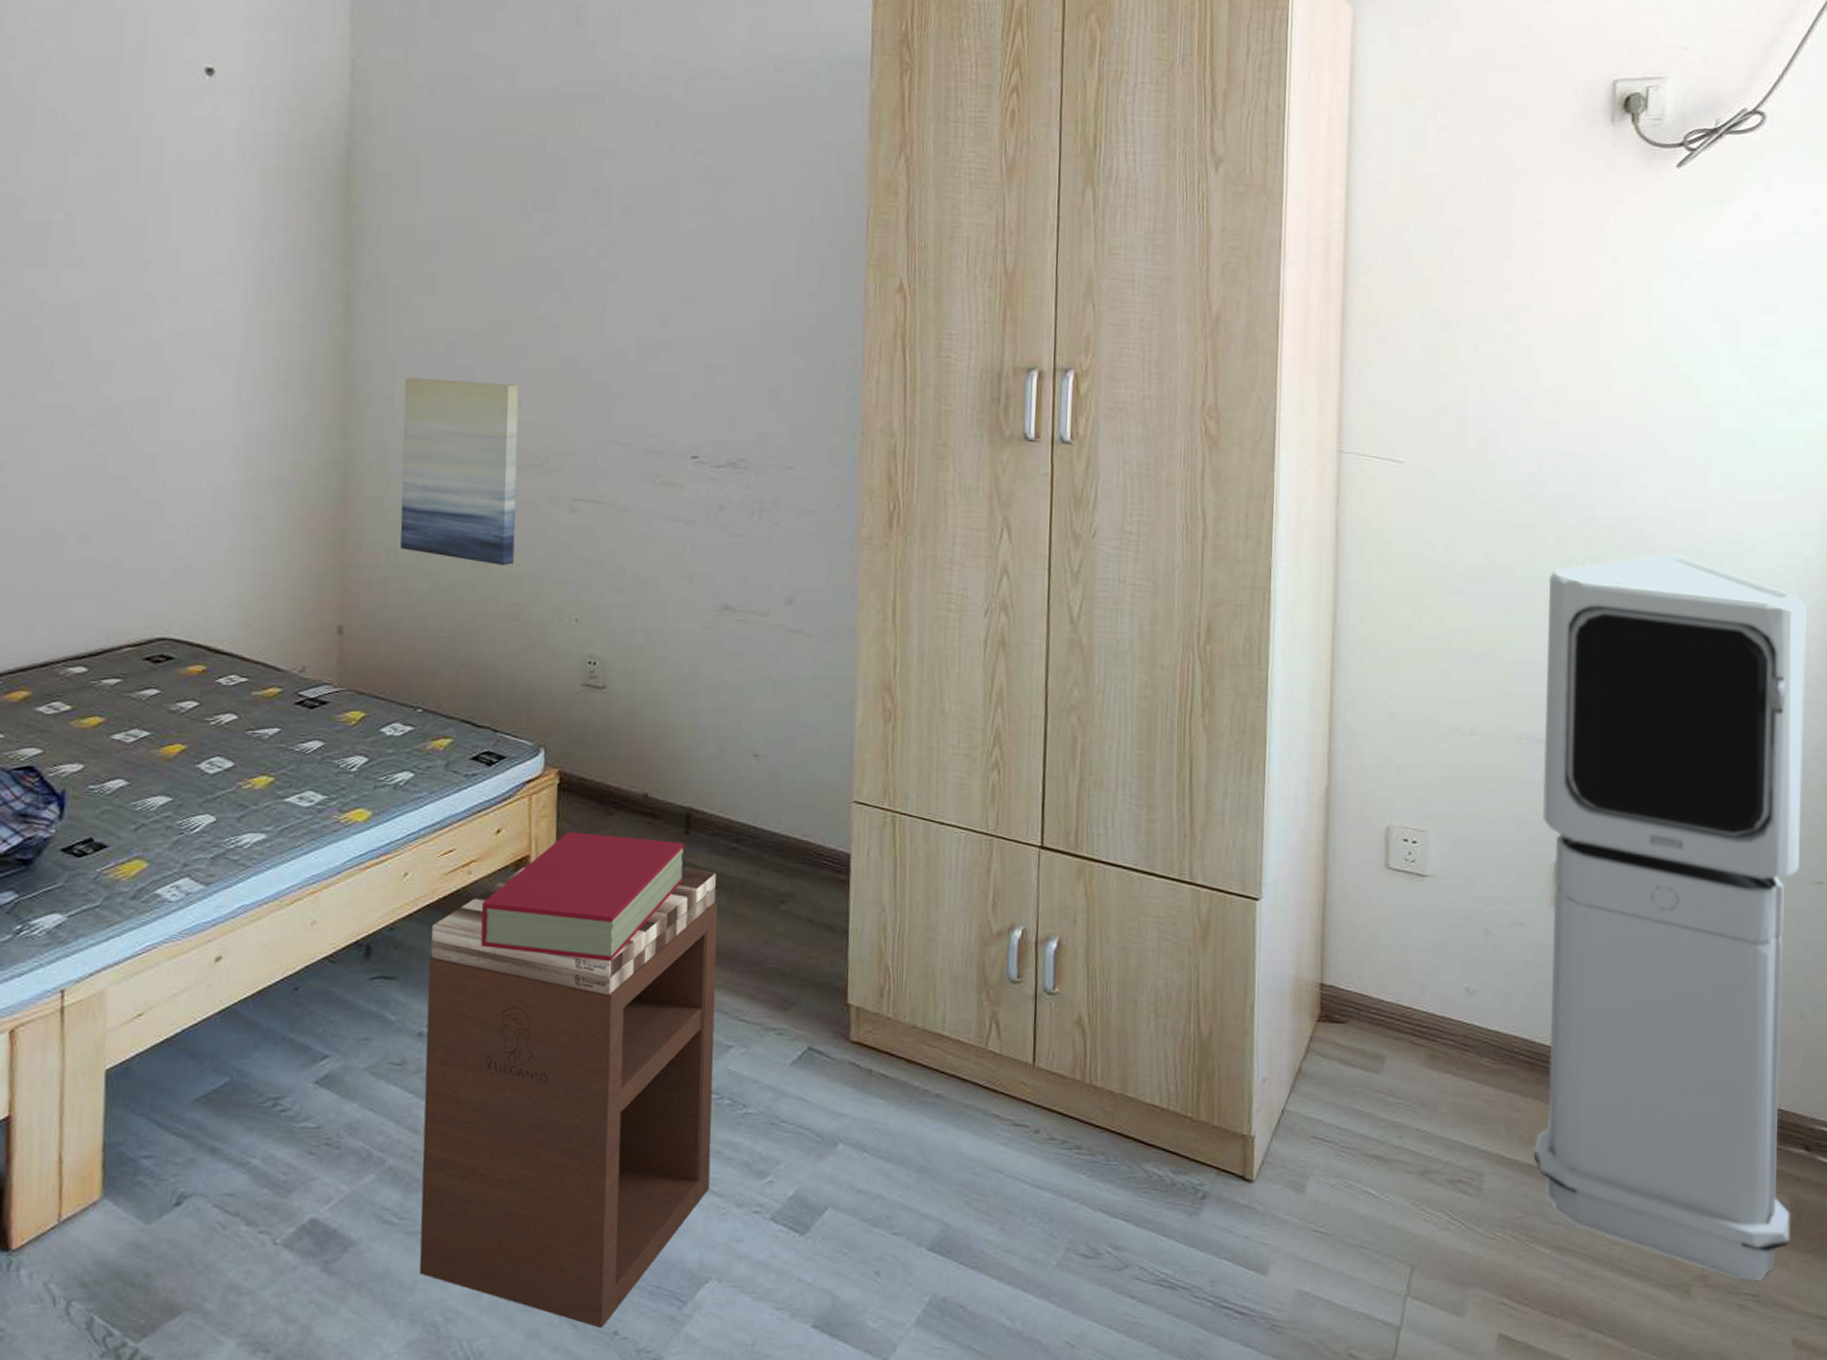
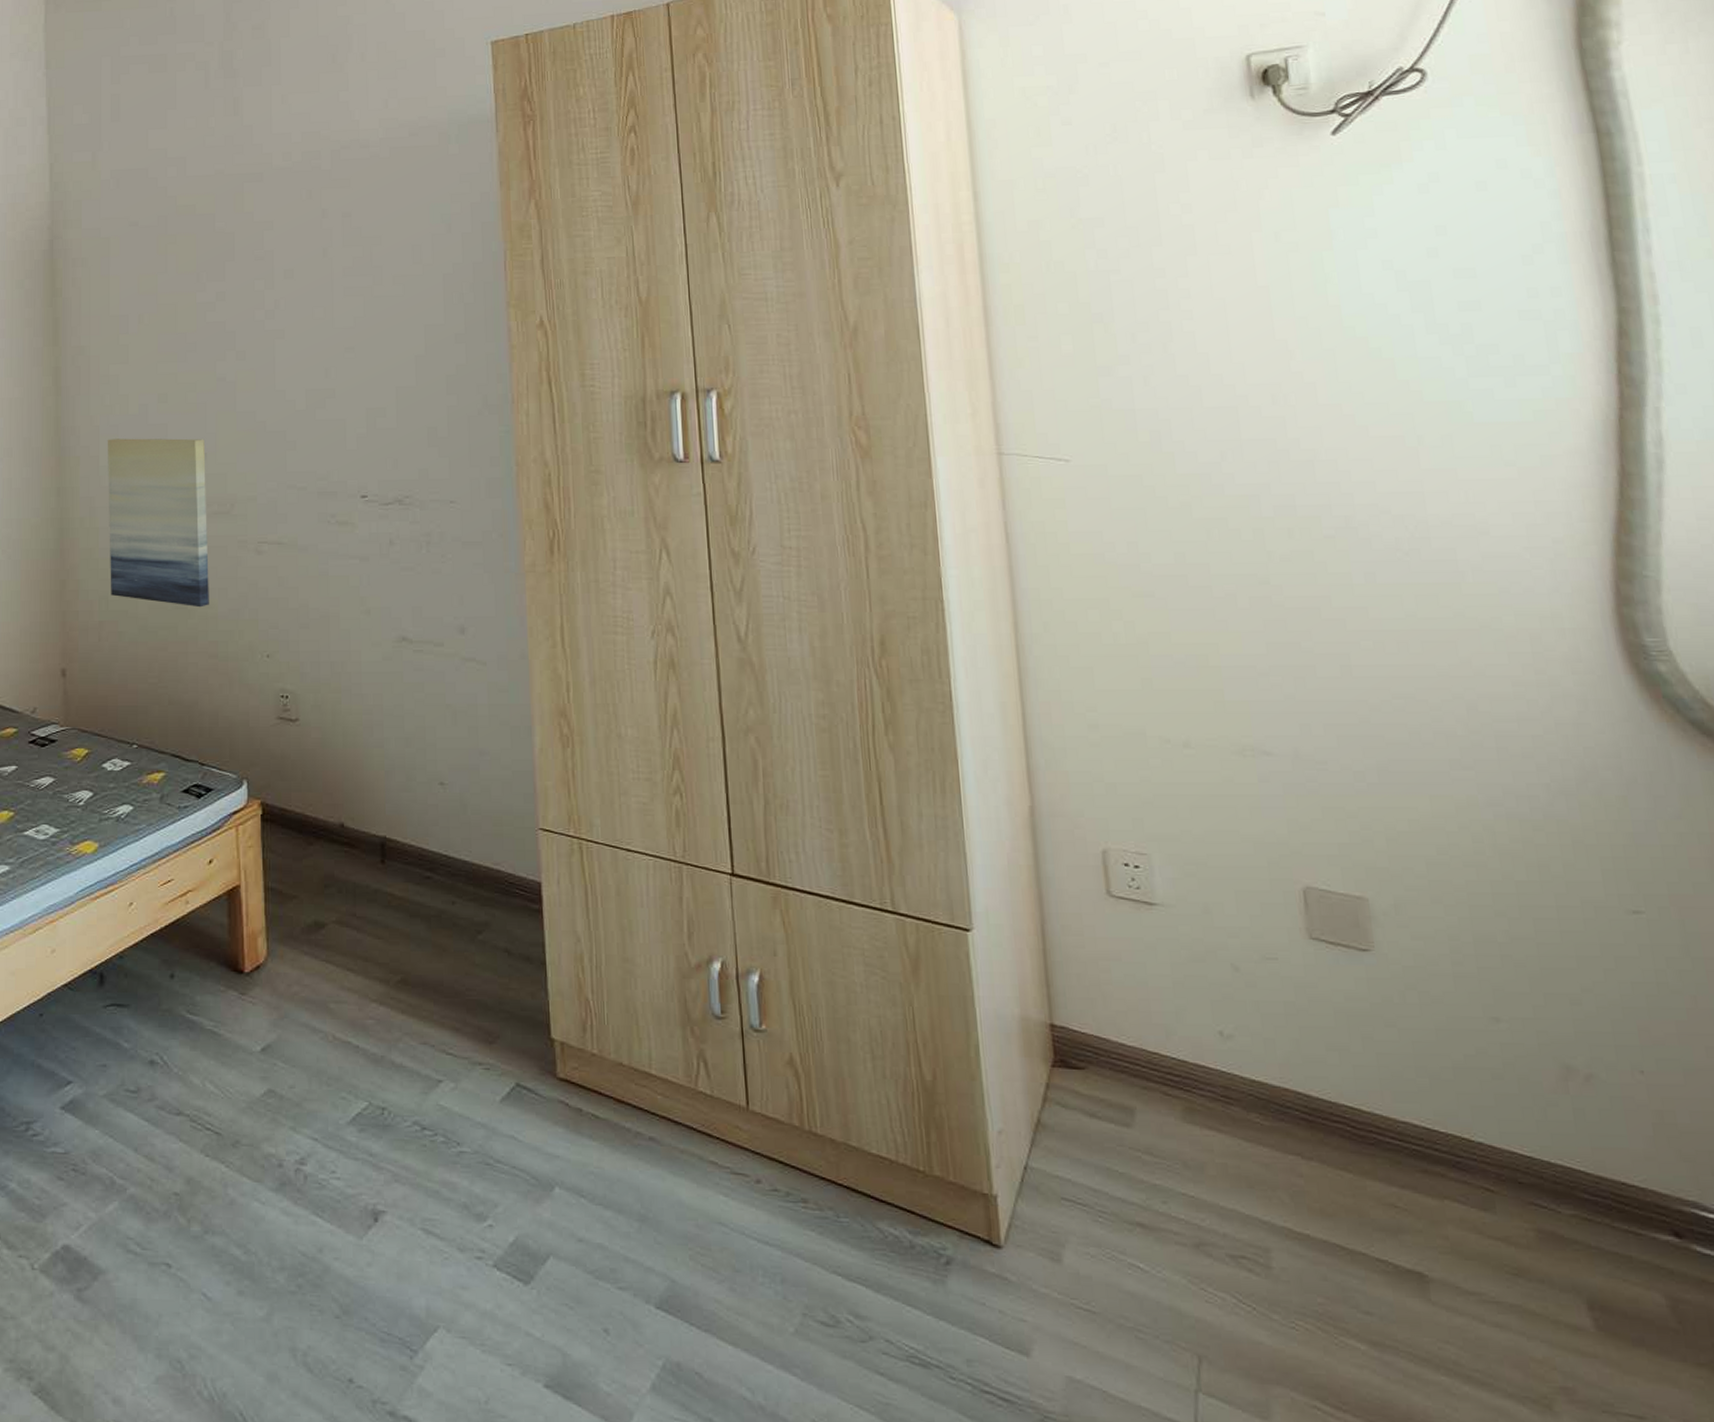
nightstand: present [419,863,718,1328] -> none [156,892,430,1375]
book: present [481,832,684,962] -> none [199,862,383,992]
air purifier: present [1533,554,1806,1281] -> none [1251,543,1675,1399]

